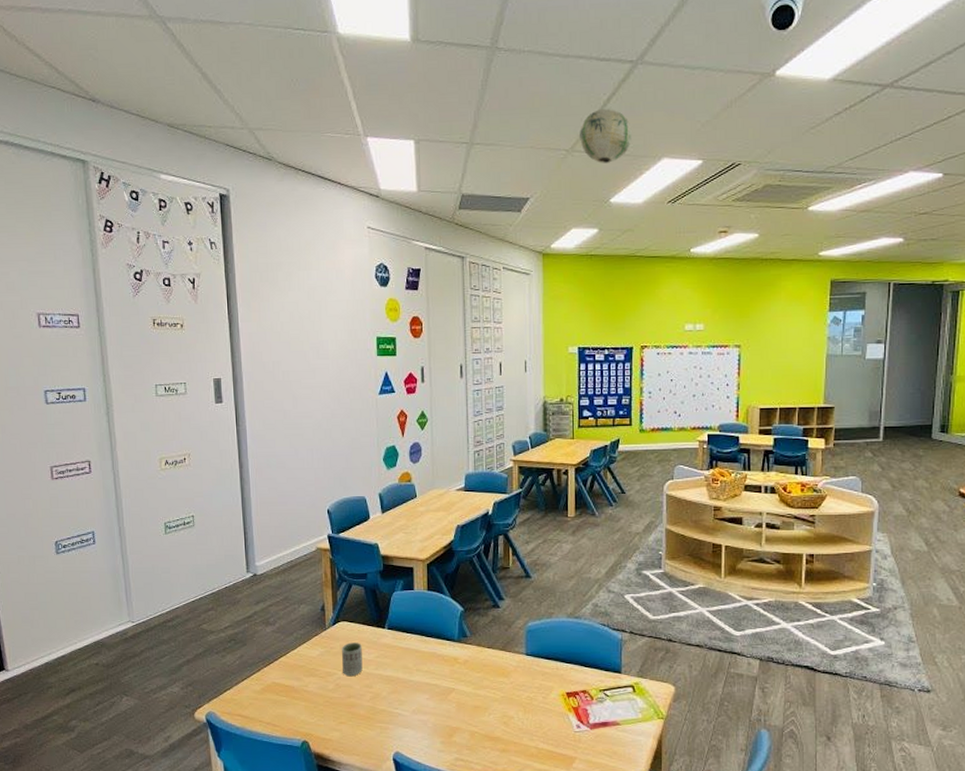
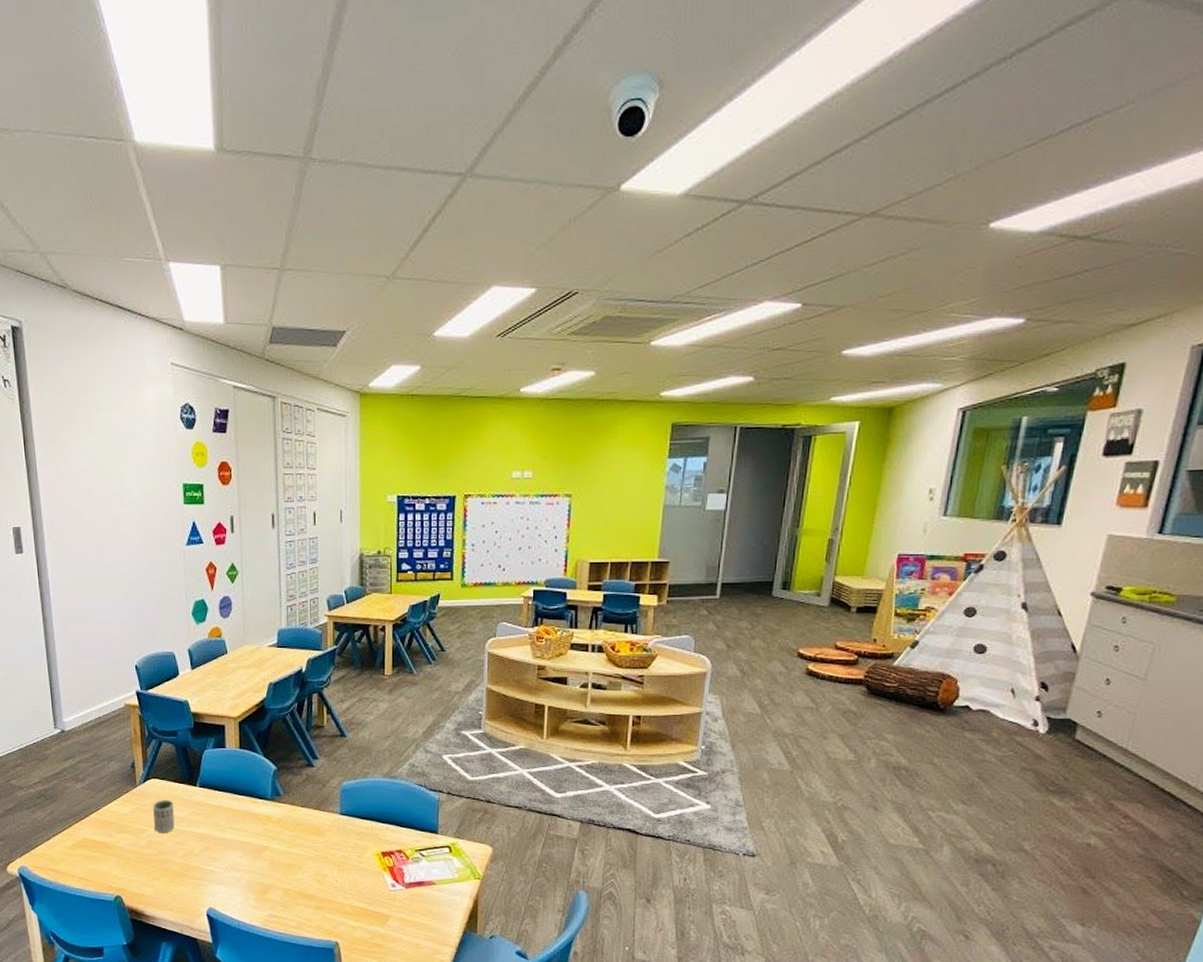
paper lantern: present [580,109,632,163] -> none [402,229,459,292]

